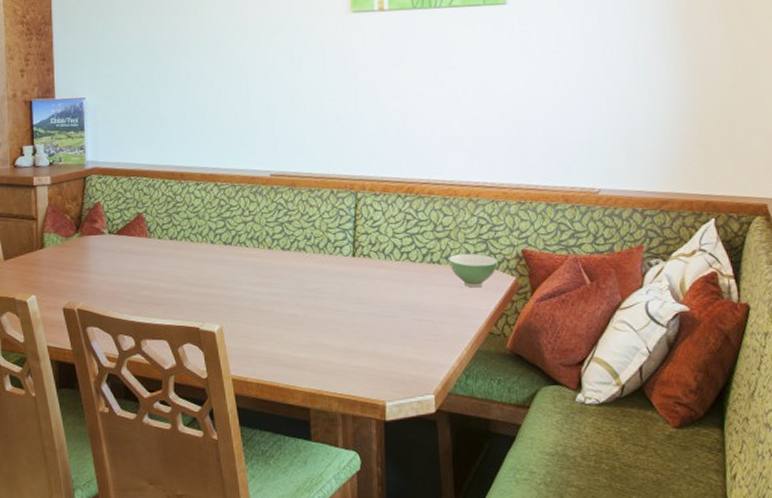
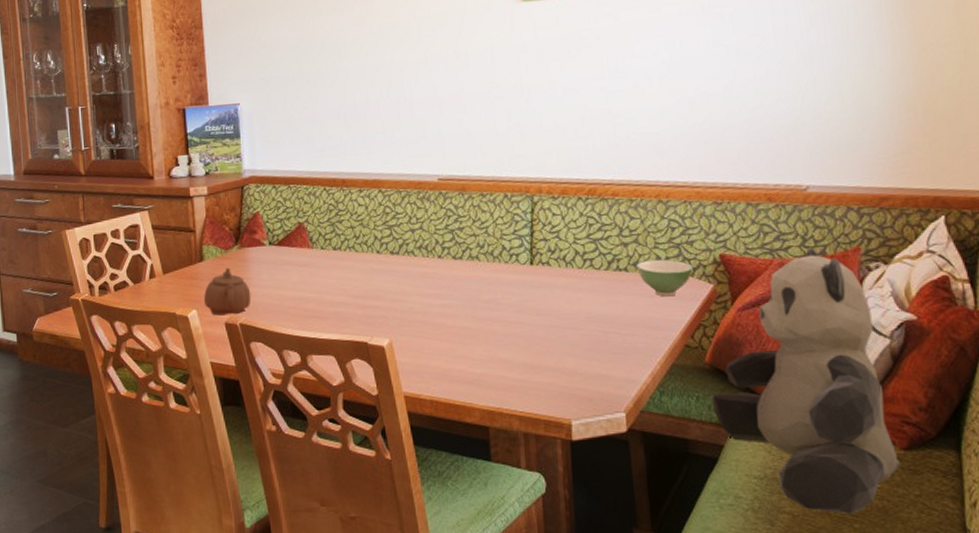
teapot: none [44,255,89,301] -> present [204,267,251,316]
teddy bear: none [511,245,674,487] -> present [711,247,901,514]

